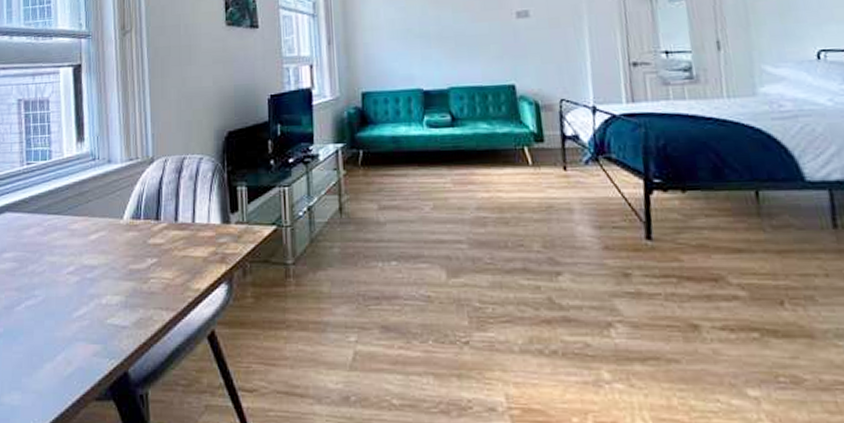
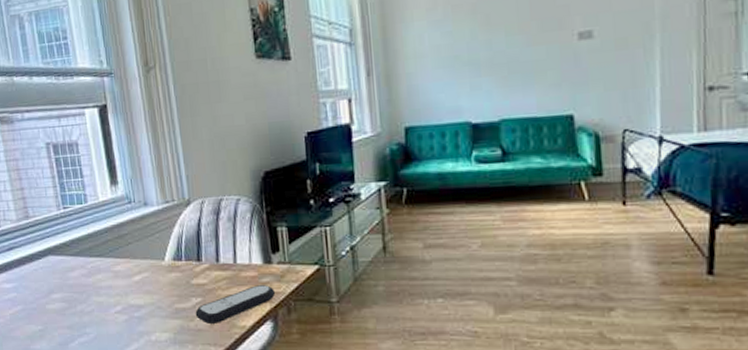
remote control: none [149,246,232,286] -> present [195,285,276,324]

